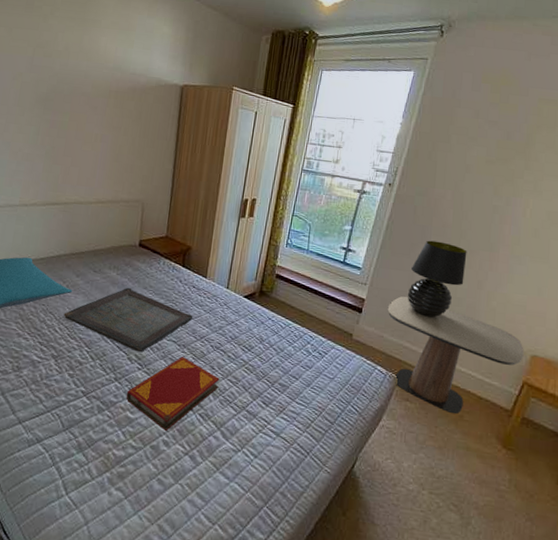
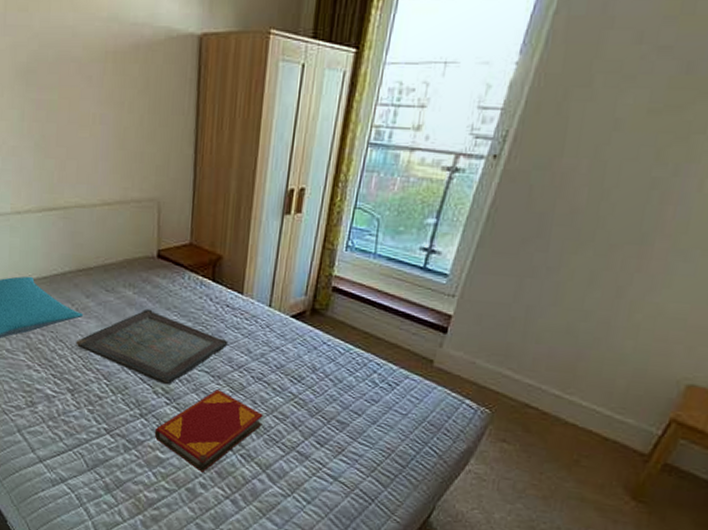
side table: present [387,296,524,414] -> none [482,310,677,459]
table lamp: present [407,240,467,318] -> none [511,233,605,338]

